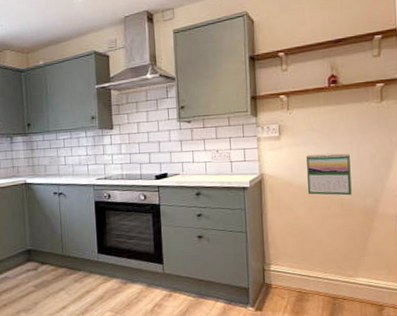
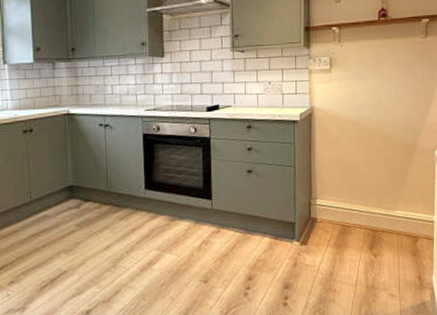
calendar: present [306,153,352,196] -> none [354,87,395,130]

